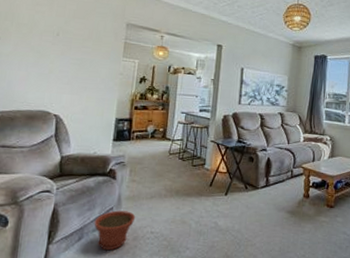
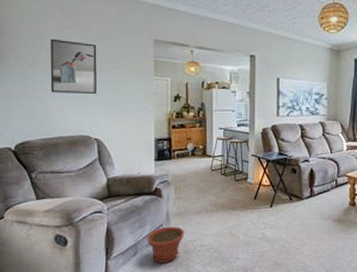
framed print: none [16,13,69,70] -> present [50,38,97,94]

